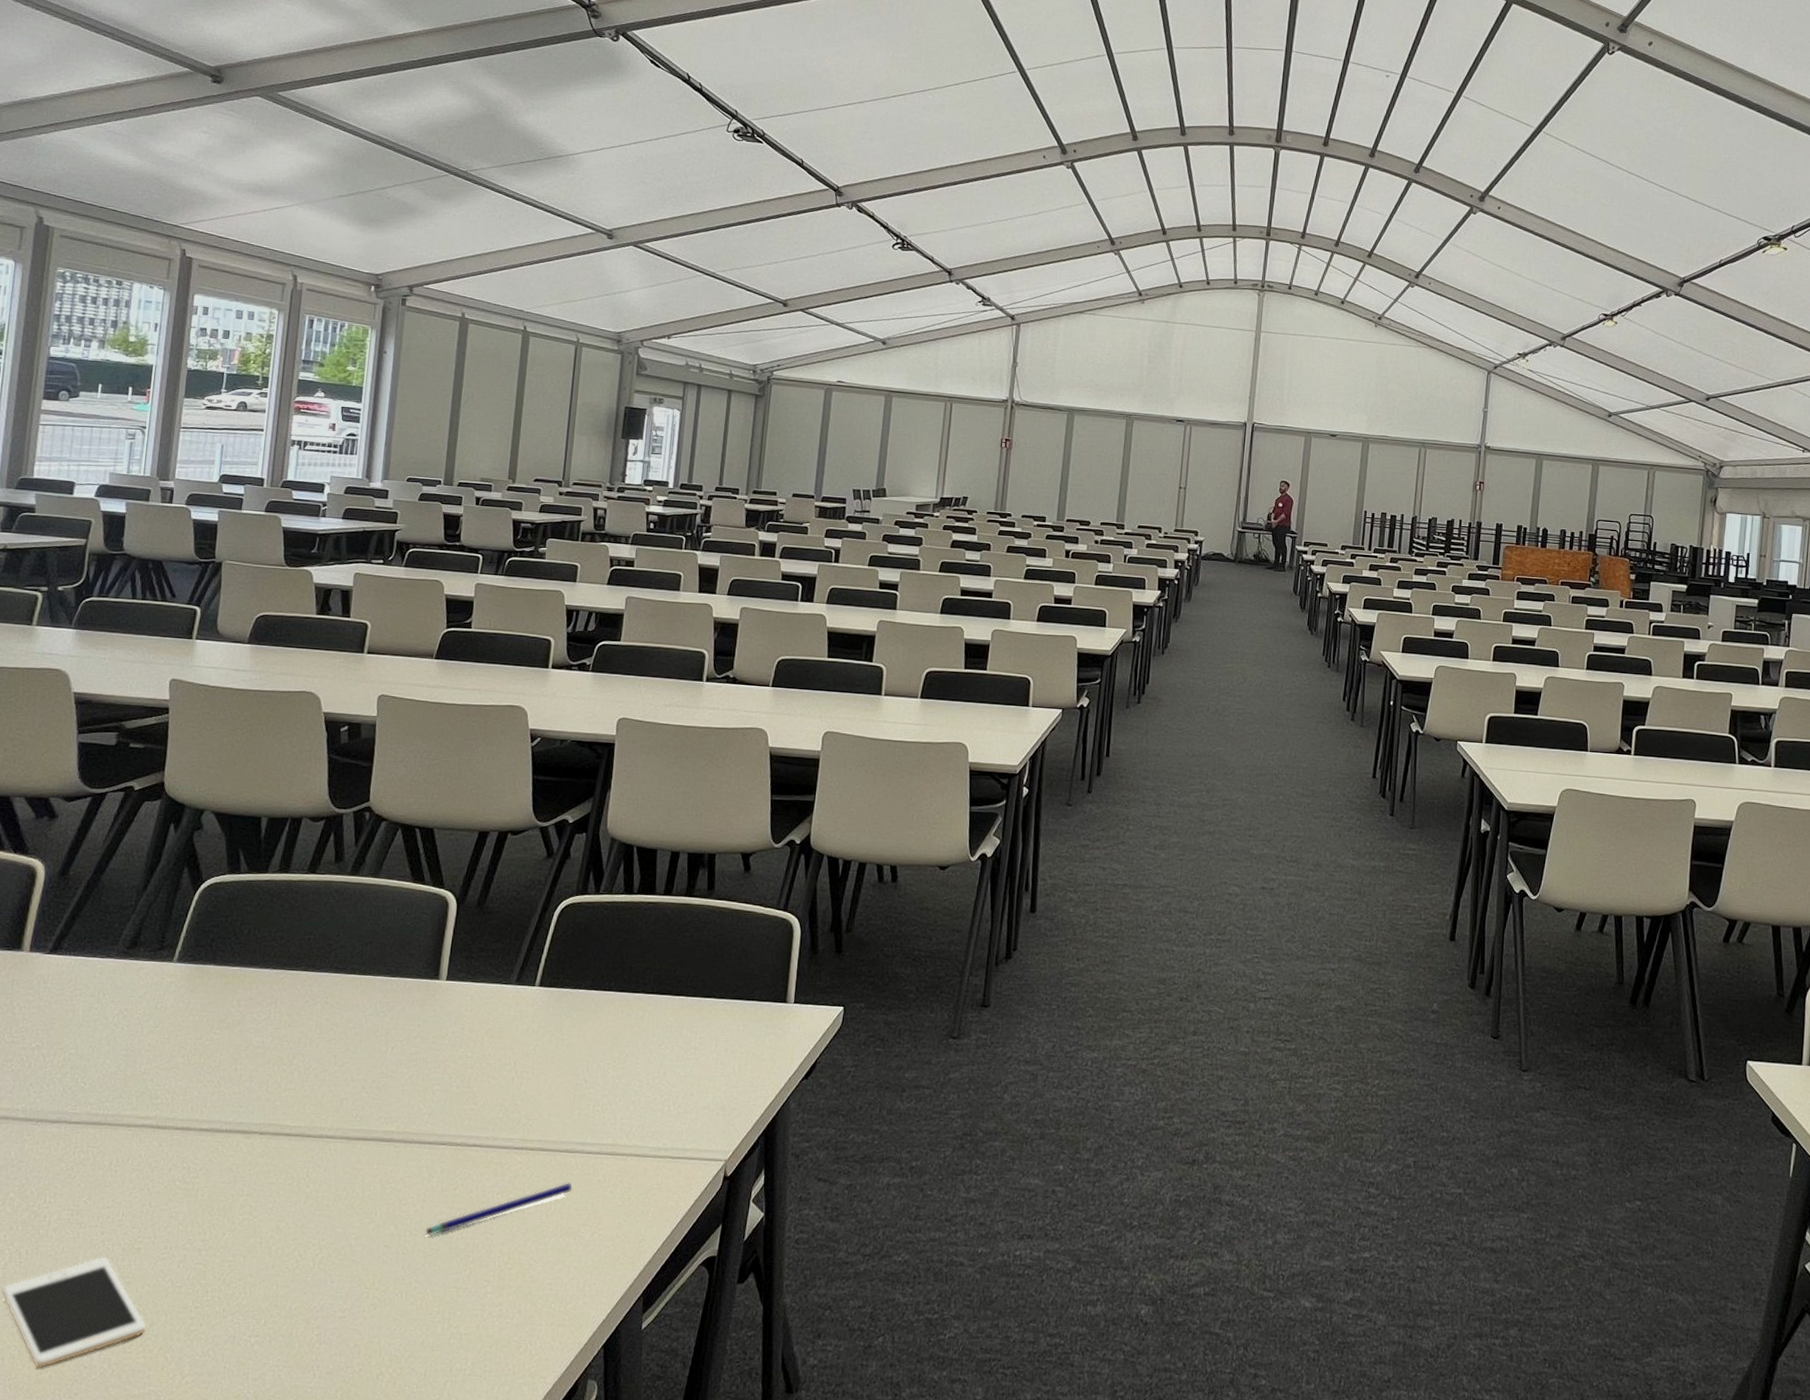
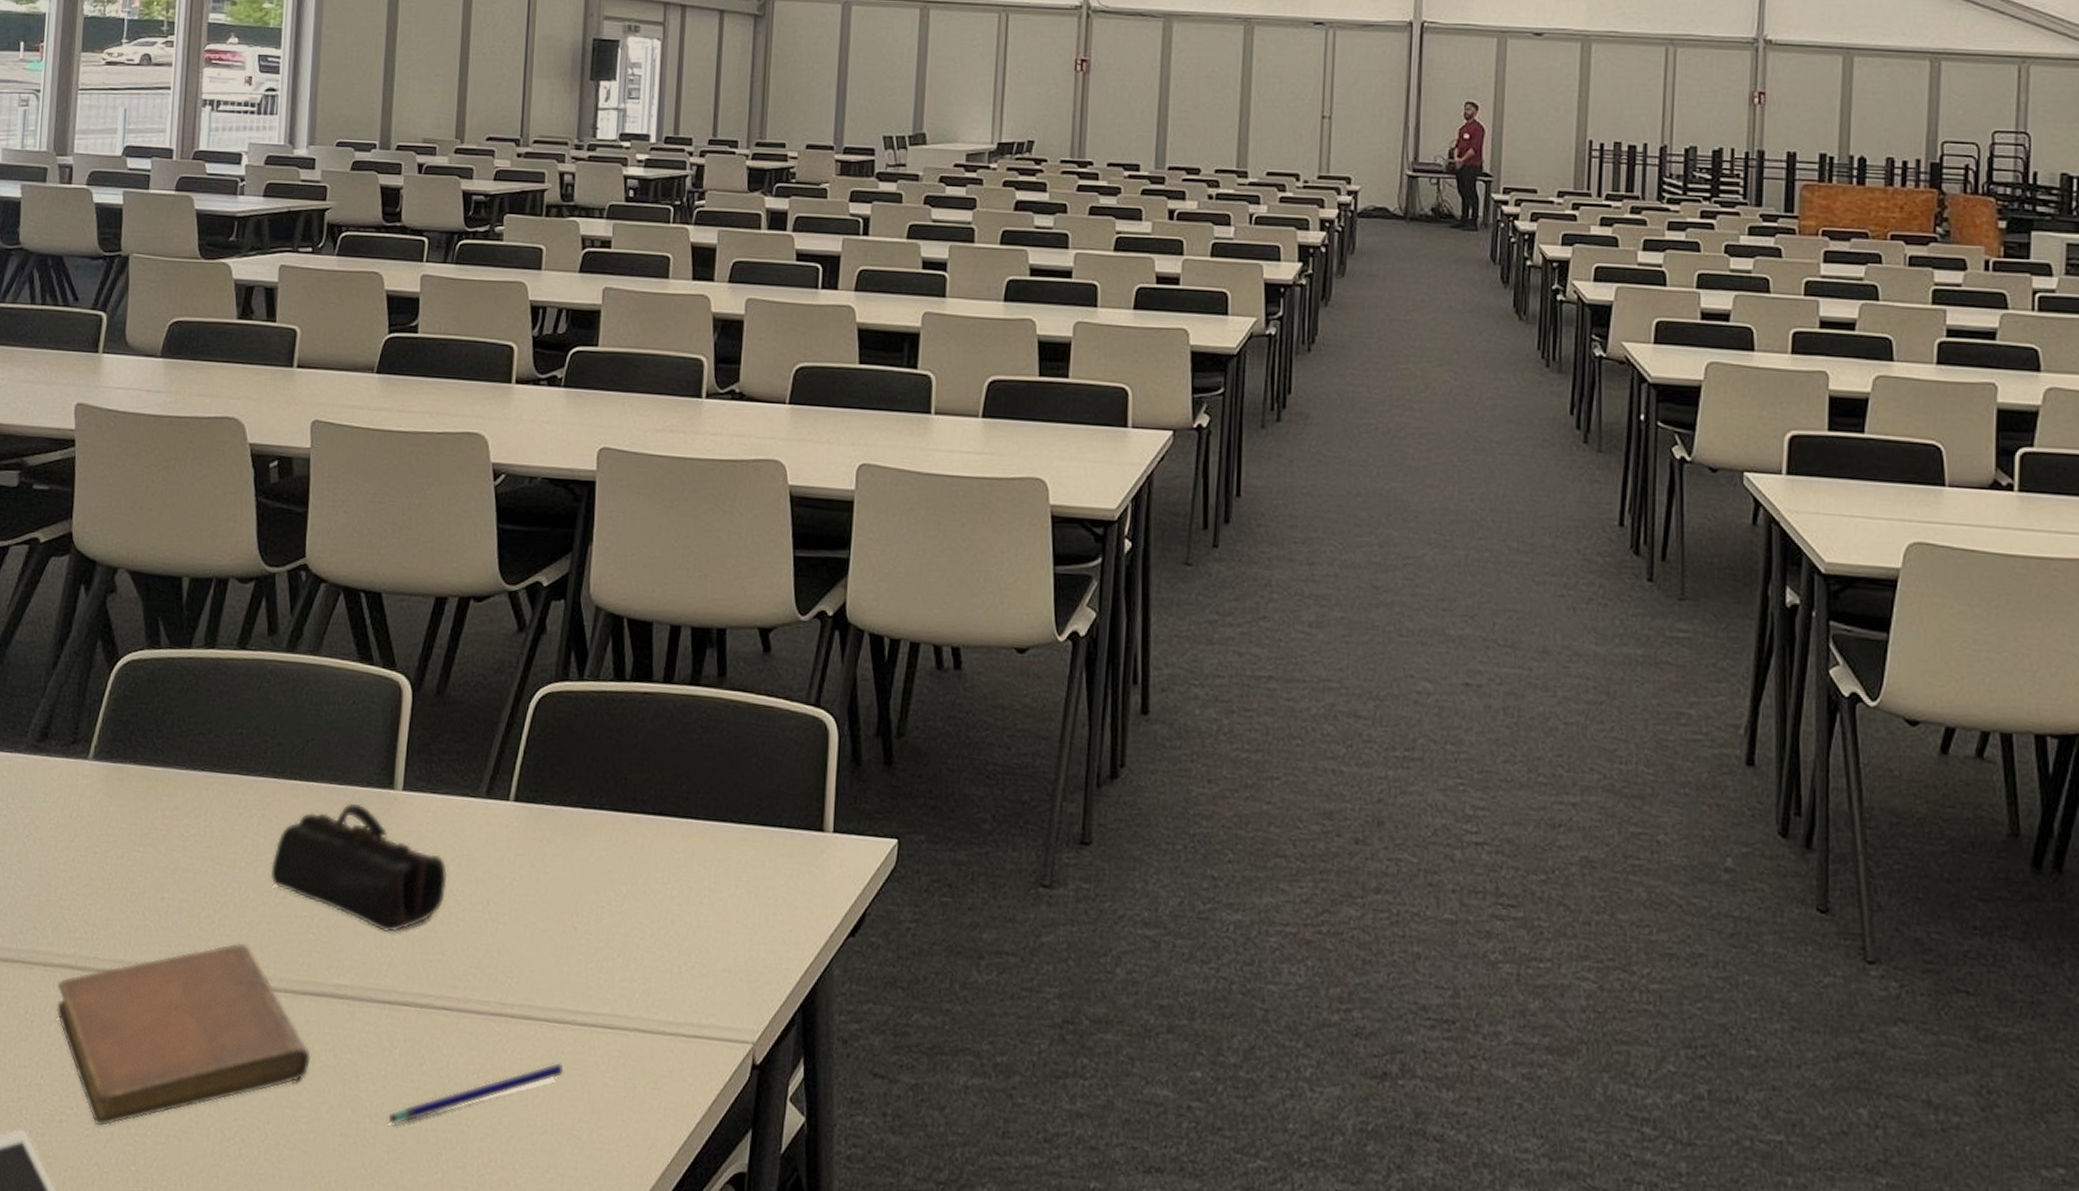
notebook: none [138,1102,361,1251] -> present [57,942,310,1127]
pencil case: none [331,990,482,1089] -> present [270,802,448,933]

